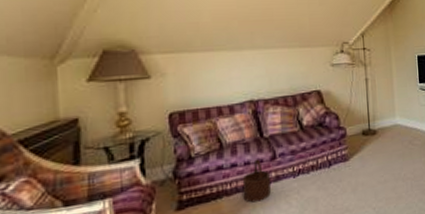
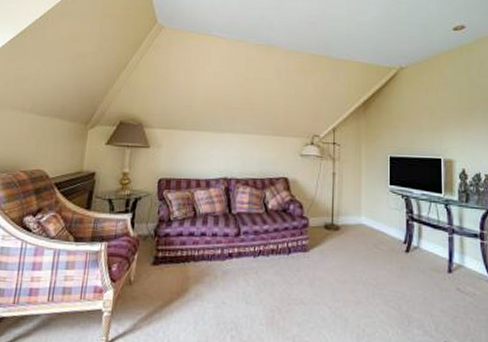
wooden bucket: present [242,159,271,203] -> none [207,232,234,273]

